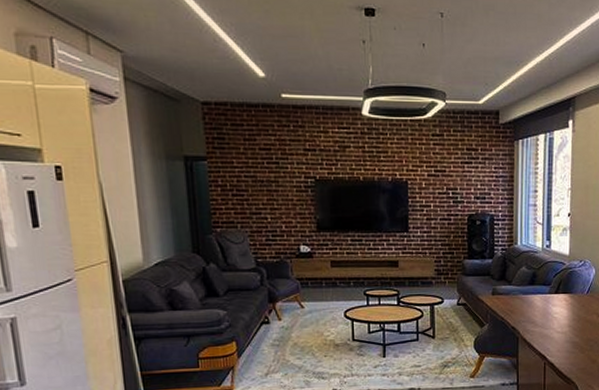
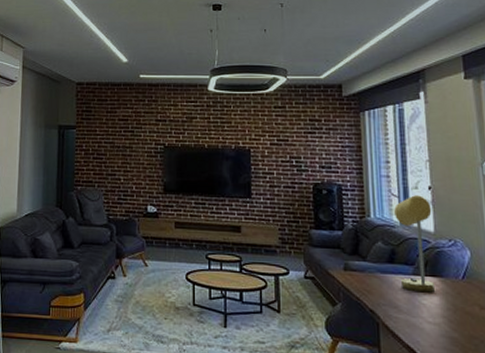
desk lamp: none [538,222,569,308] -> present [394,195,436,293]

